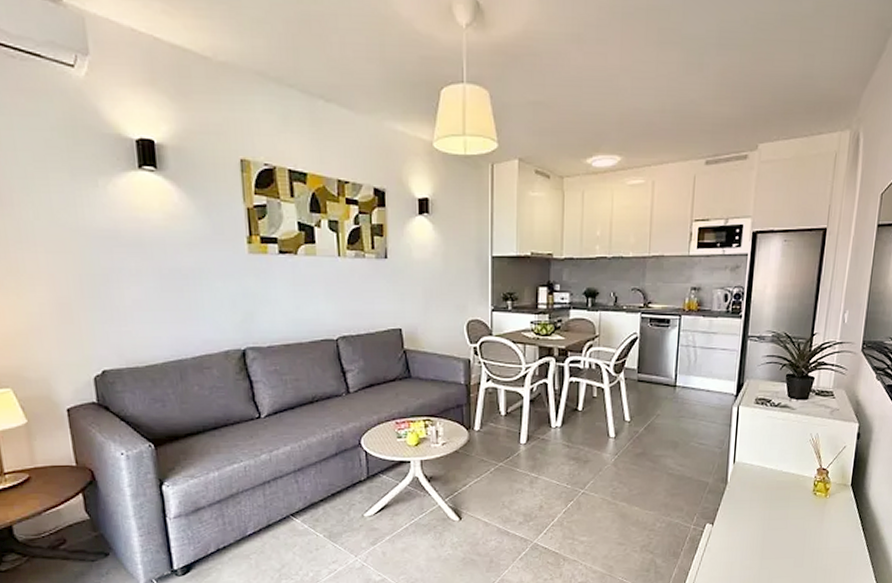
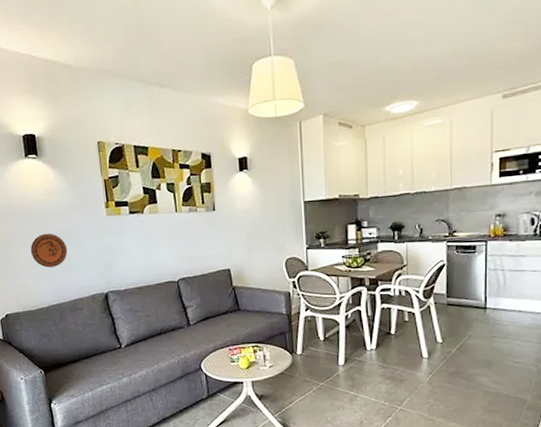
decorative plate: none [141,269,194,313] -> present [30,233,68,268]

